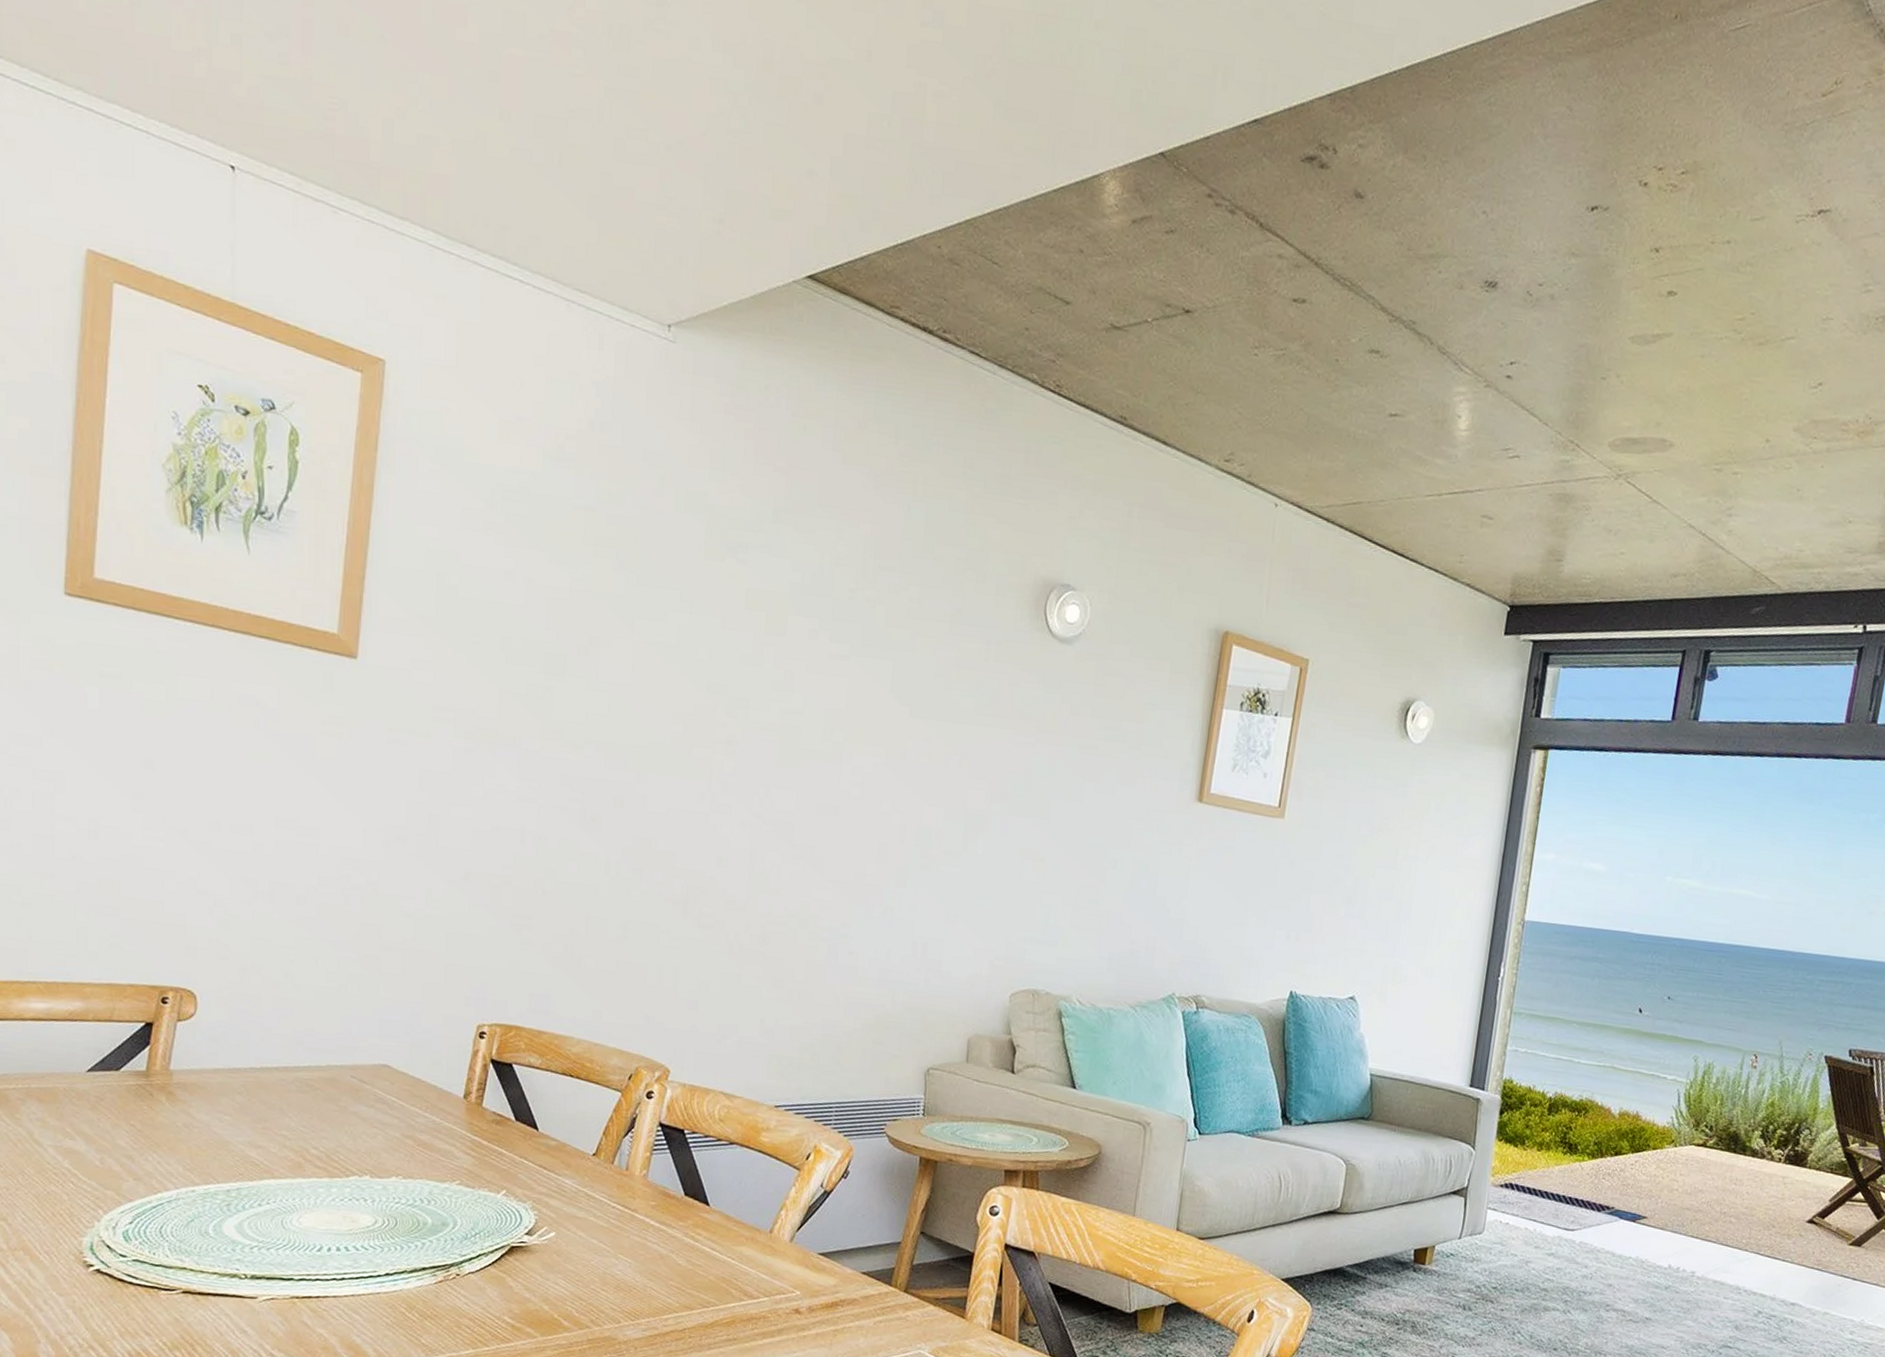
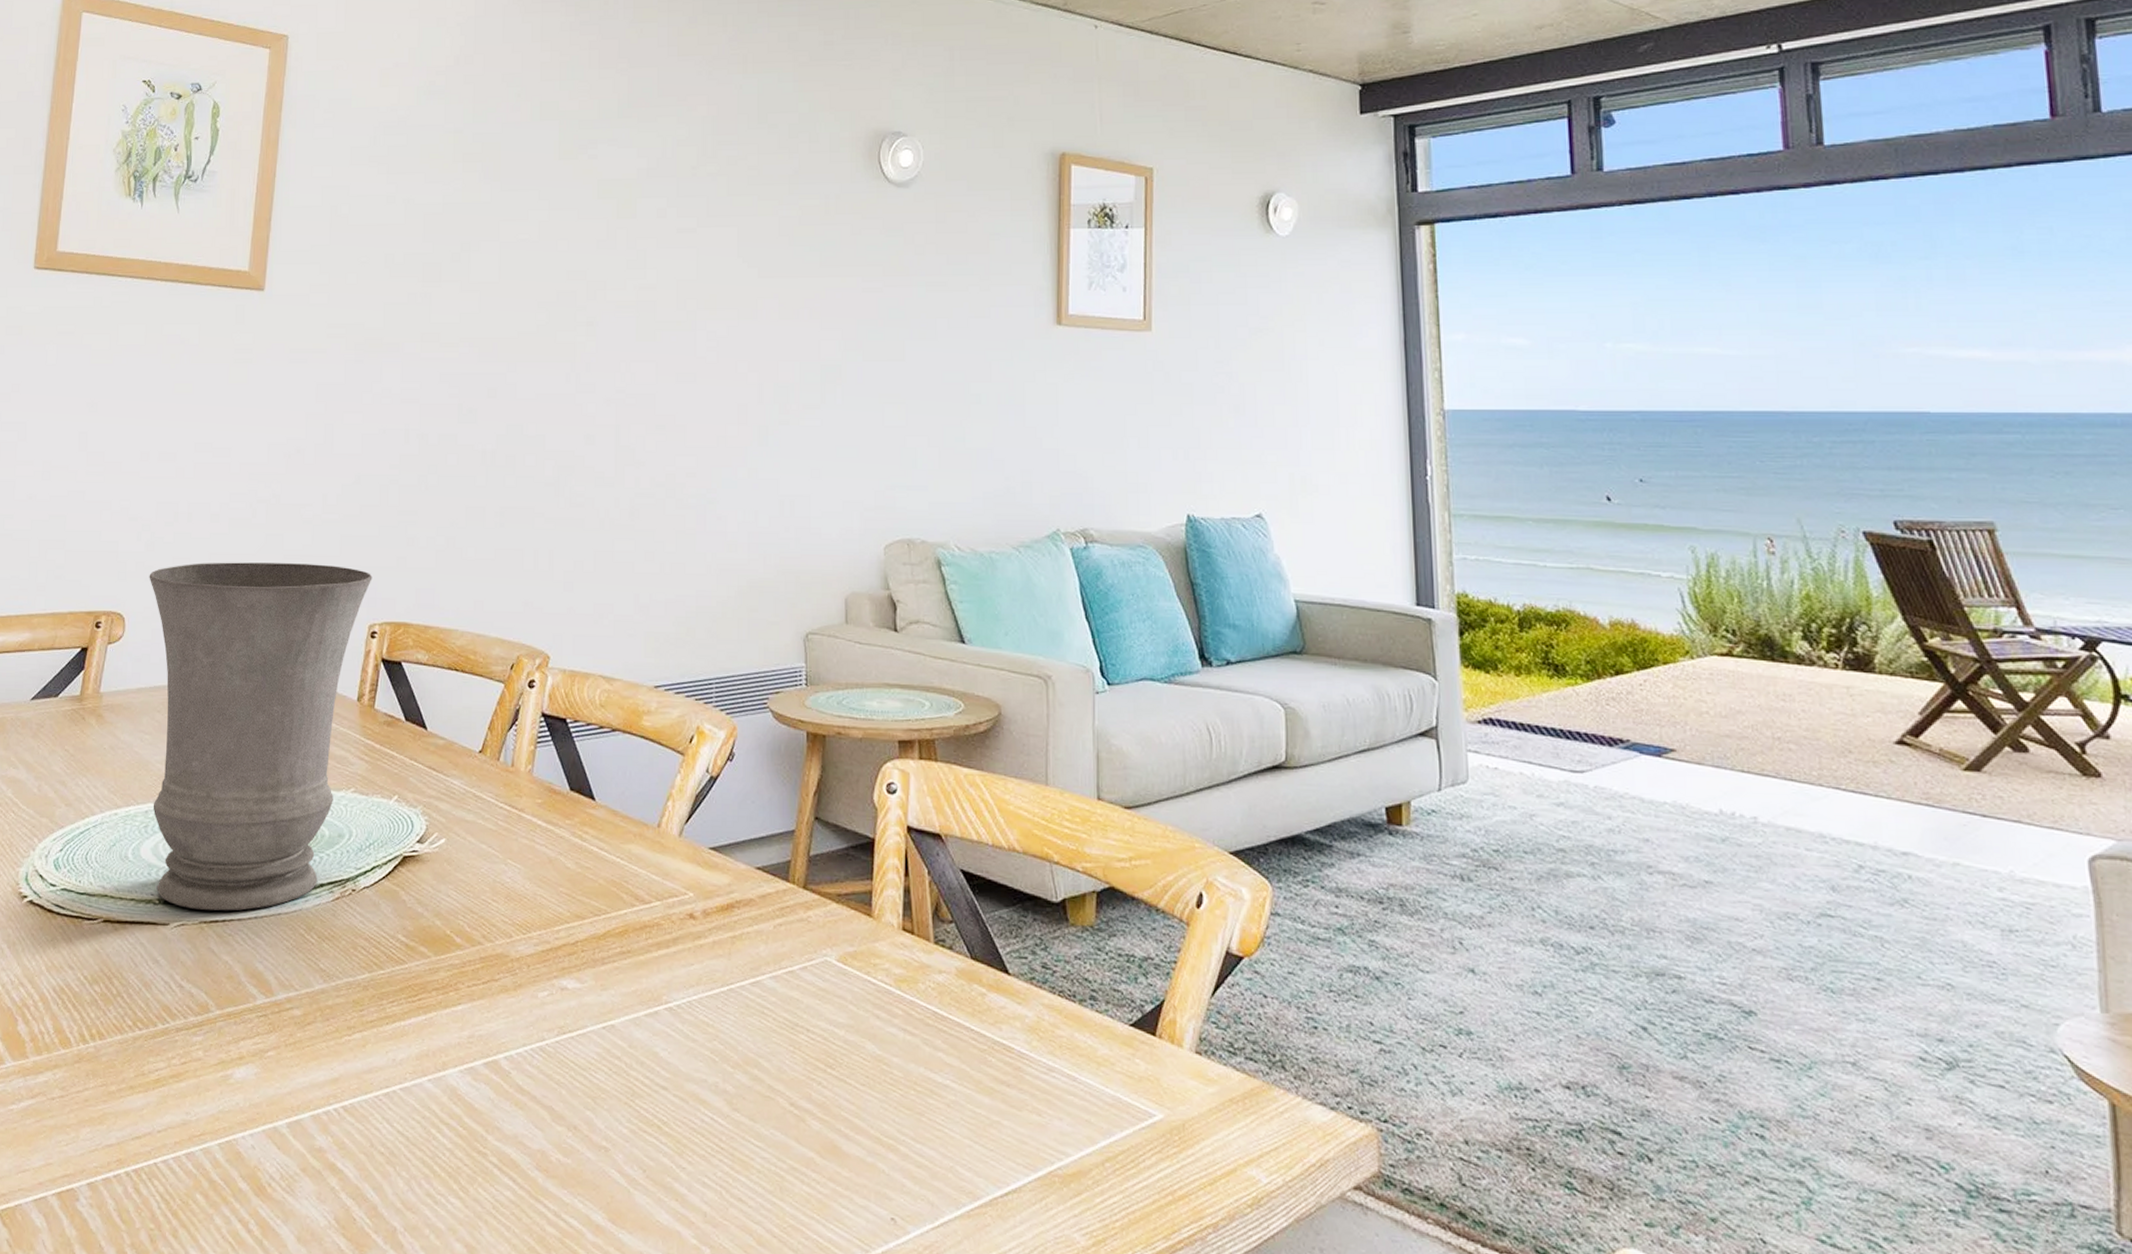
vase: none [224,946,482,1289] -> present [149,562,373,911]

